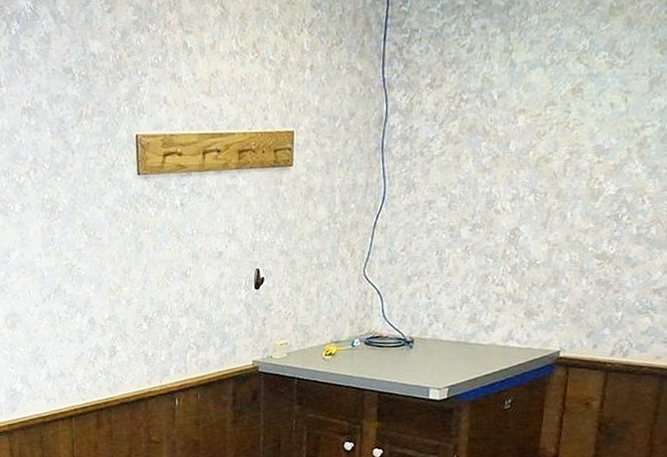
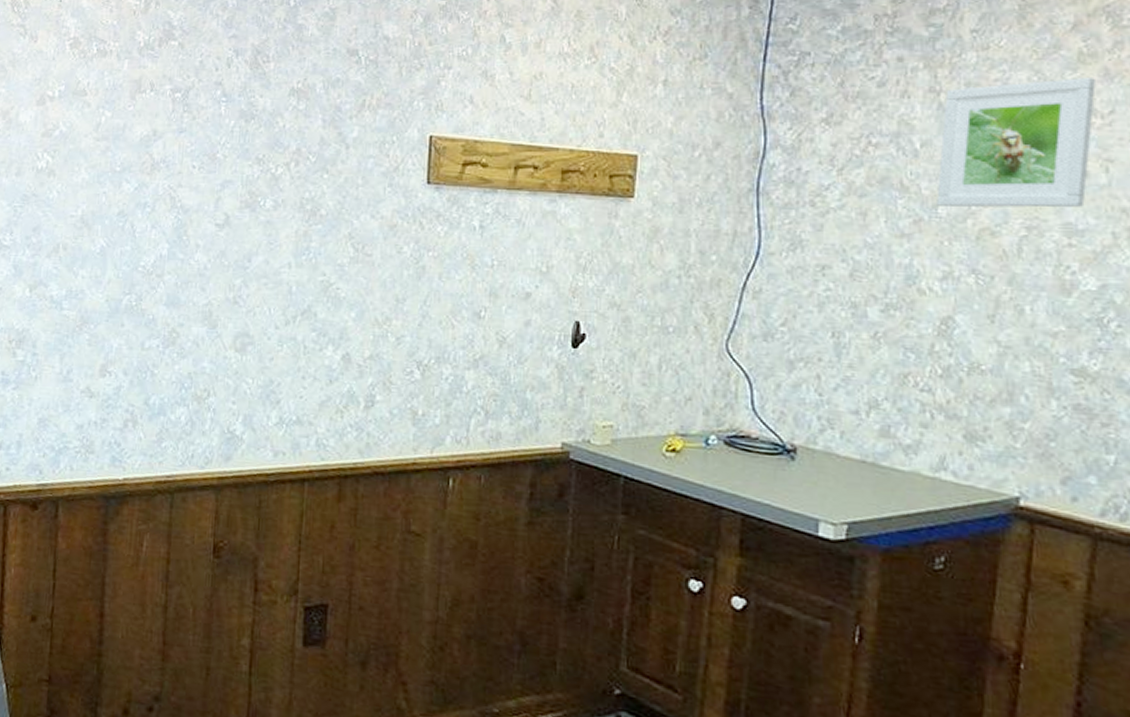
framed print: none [508,26,621,144] -> present [936,78,1096,208]

